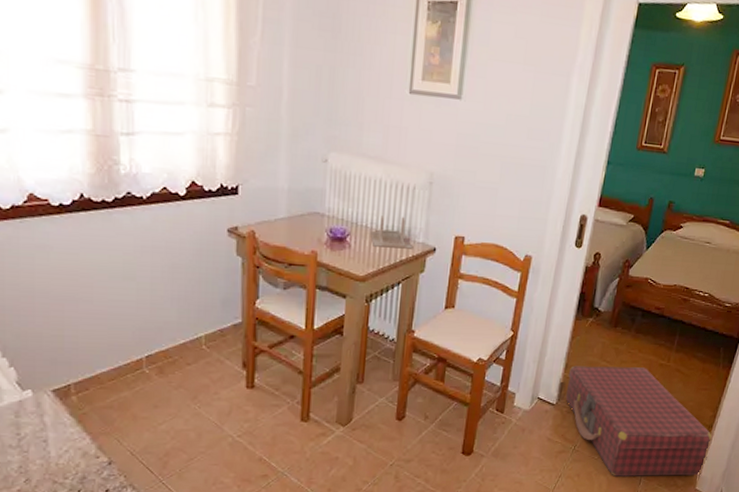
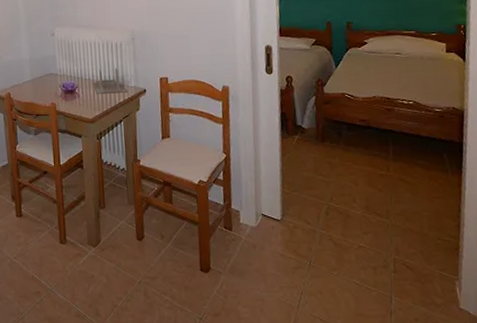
suitcase: present [565,365,713,477] -> none [286,179,464,294]

